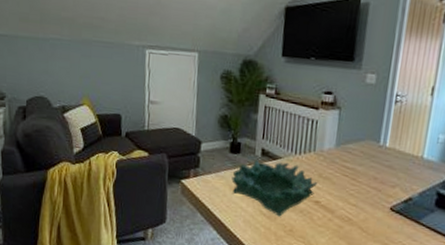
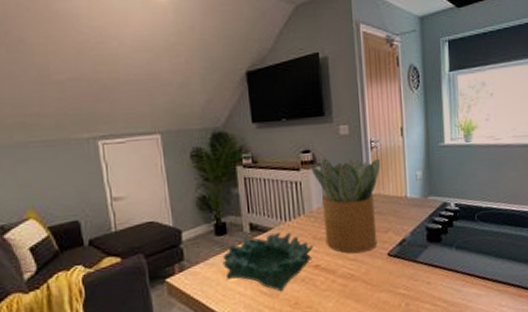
potted plant: none [329,102,403,201] -> present [310,158,381,254]

